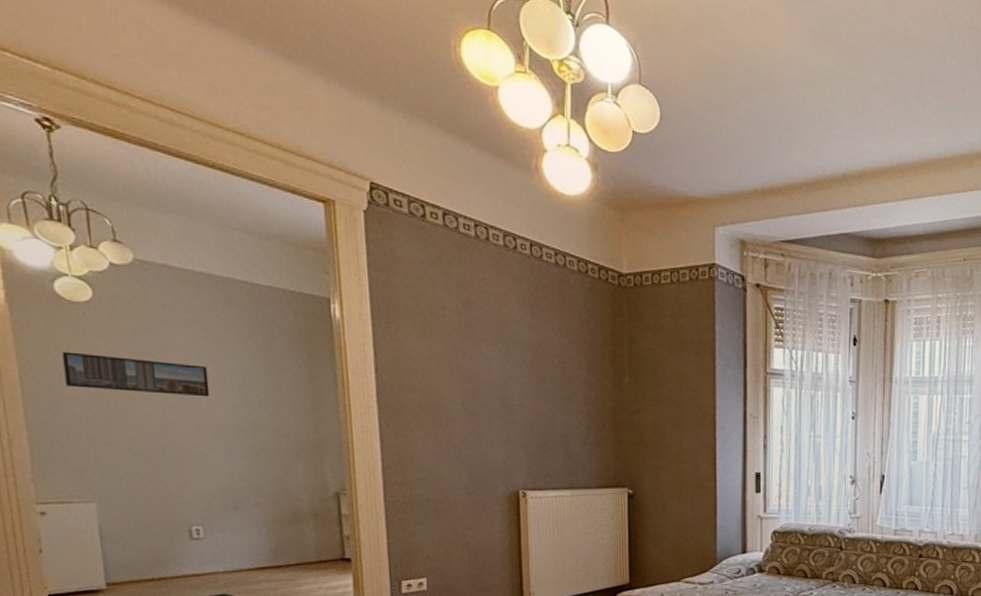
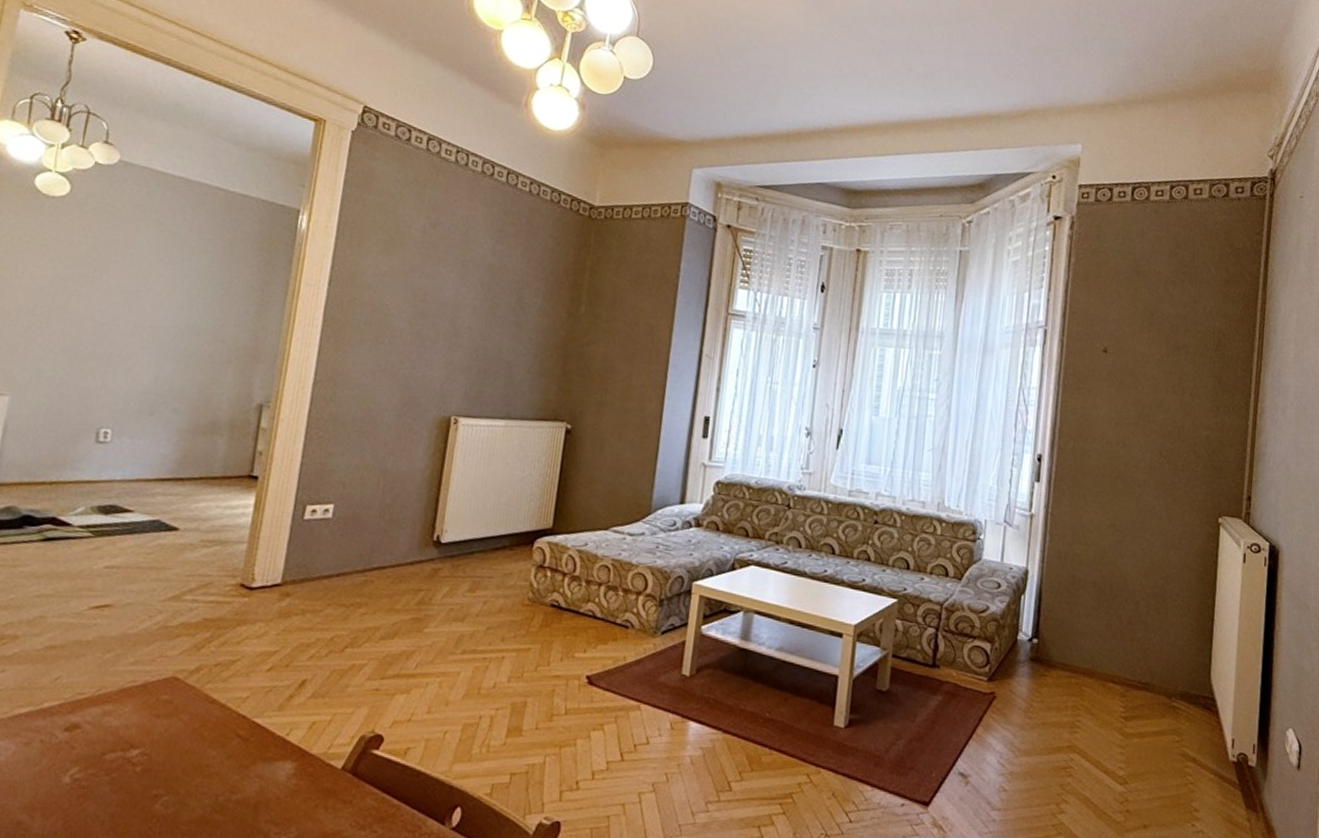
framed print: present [62,351,210,397] -> none [17,242,162,297]

